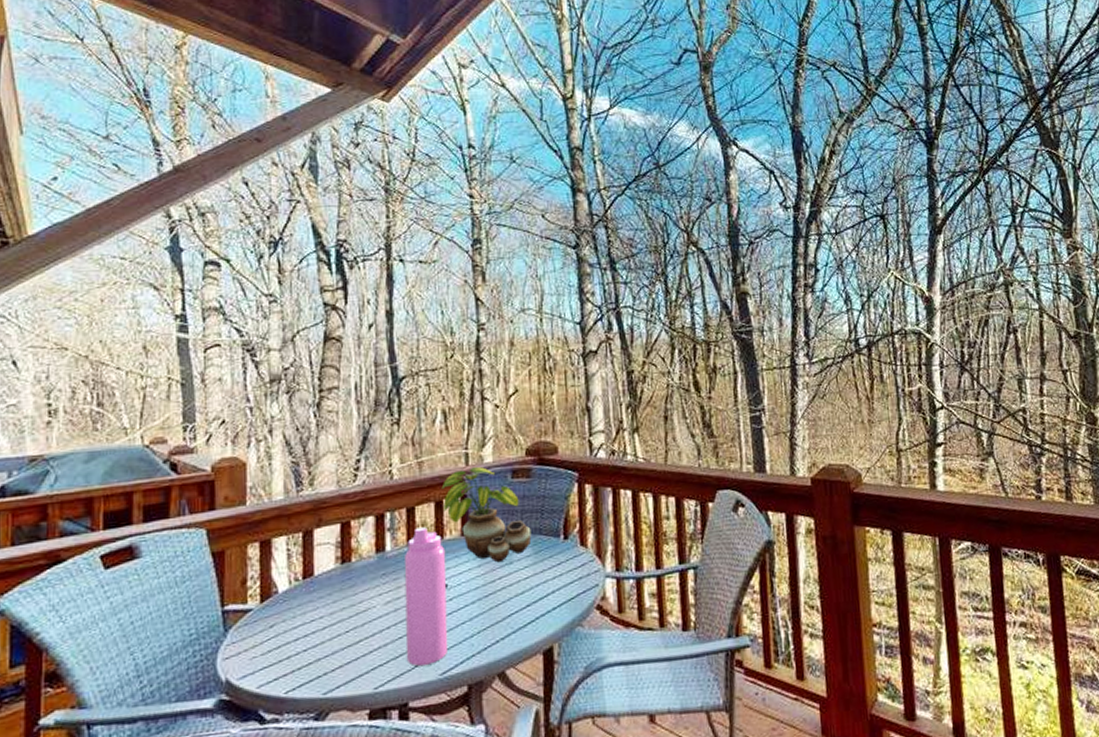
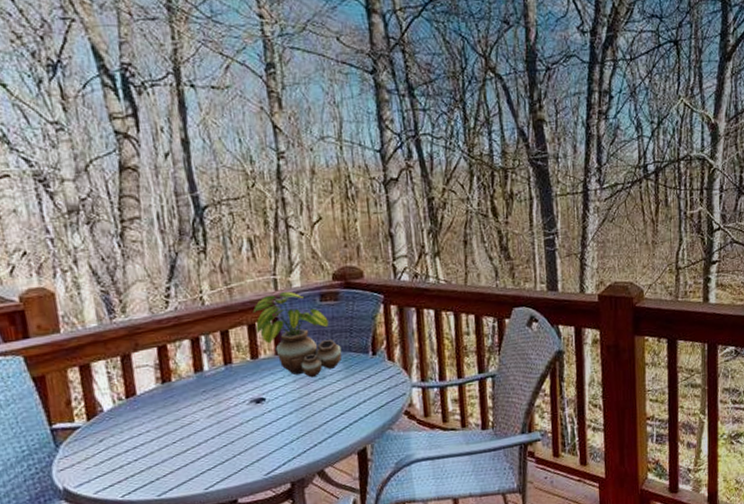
water bottle: present [404,527,449,666] -> none [222,348,271,469]

